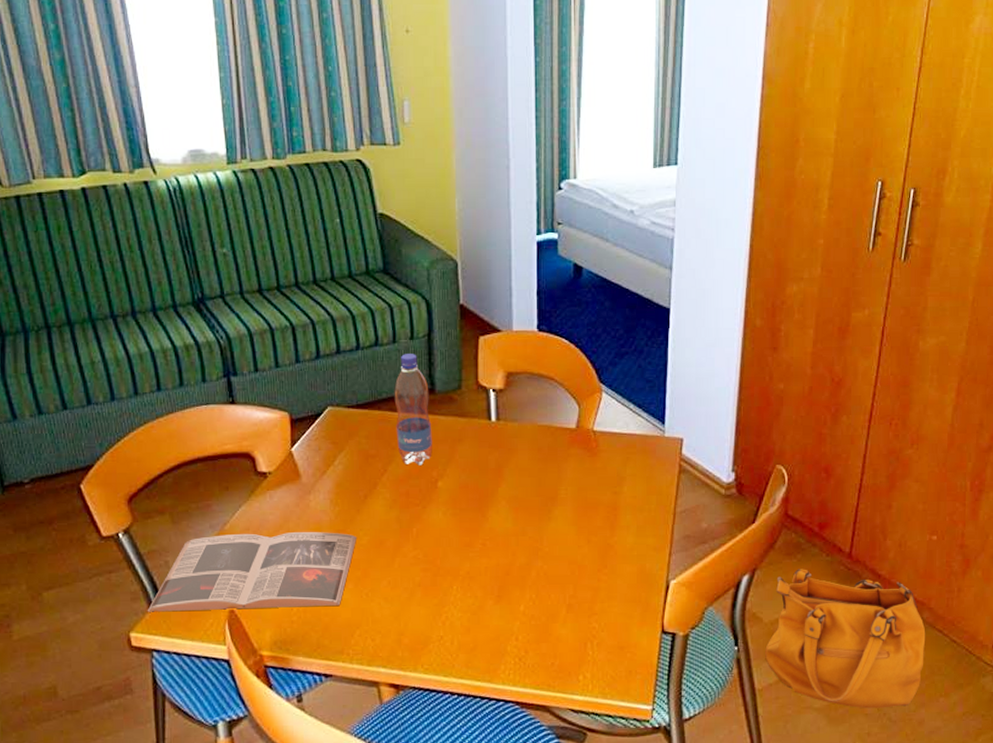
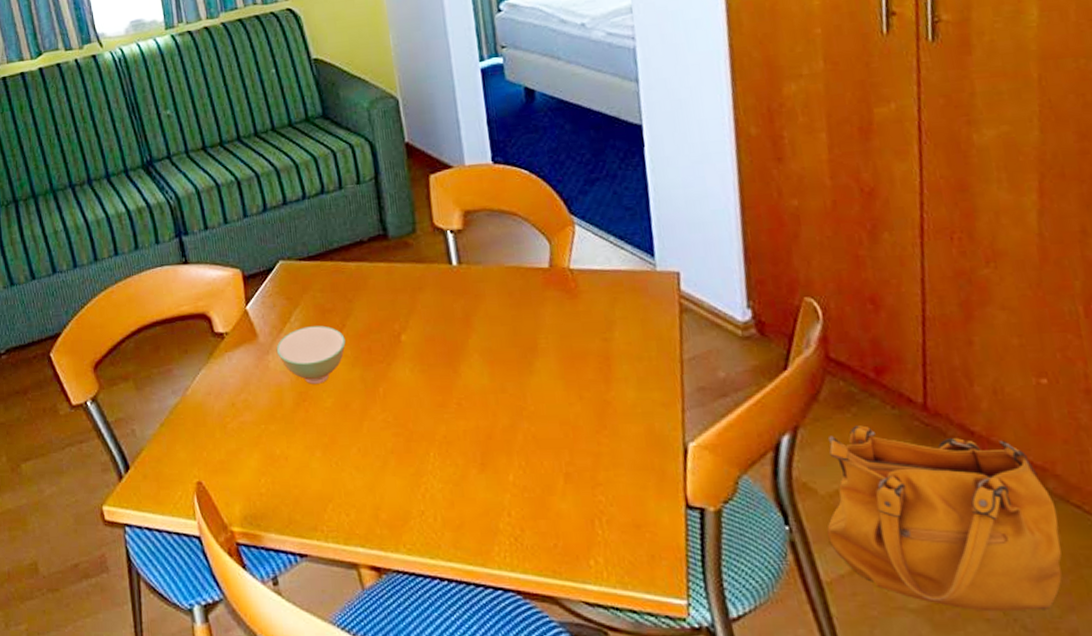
magazine: present [147,532,357,612] -> none [117,394,321,484]
bowl: none [318,470,385,523] -> present [276,325,346,384]
bottle: present [394,354,432,465] -> none [344,199,392,318]

